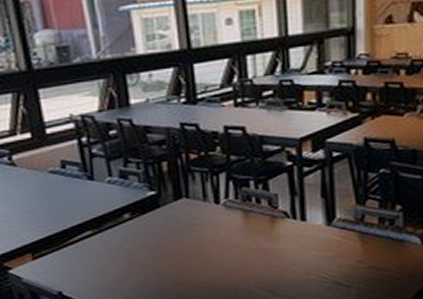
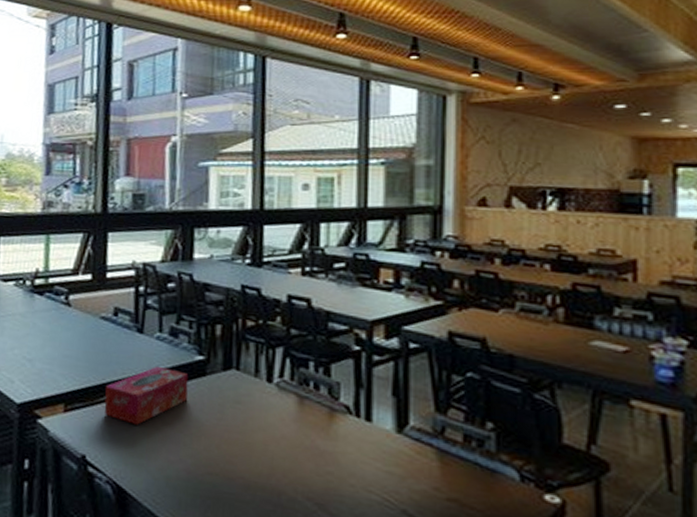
tissue box: none [67,206,146,259] -> present [104,366,189,425]

